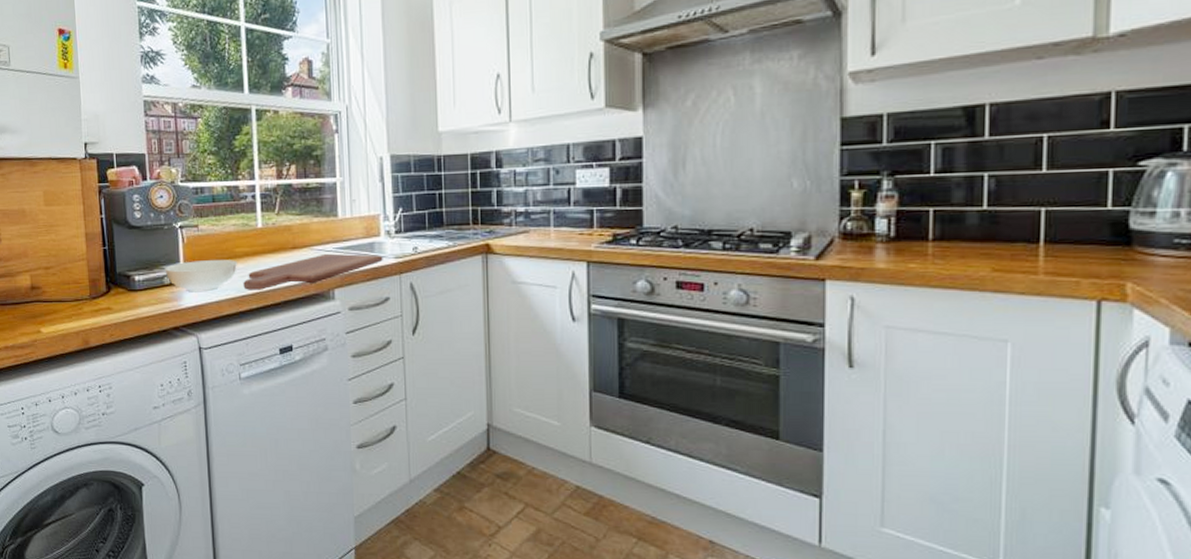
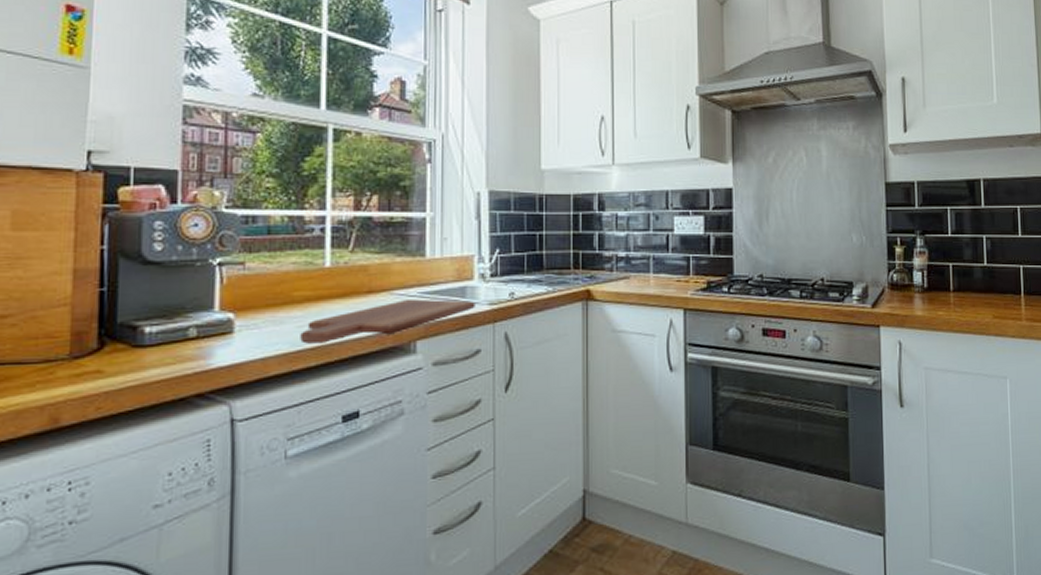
bowl: present [164,260,238,292] -> none [191,306,296,348]

